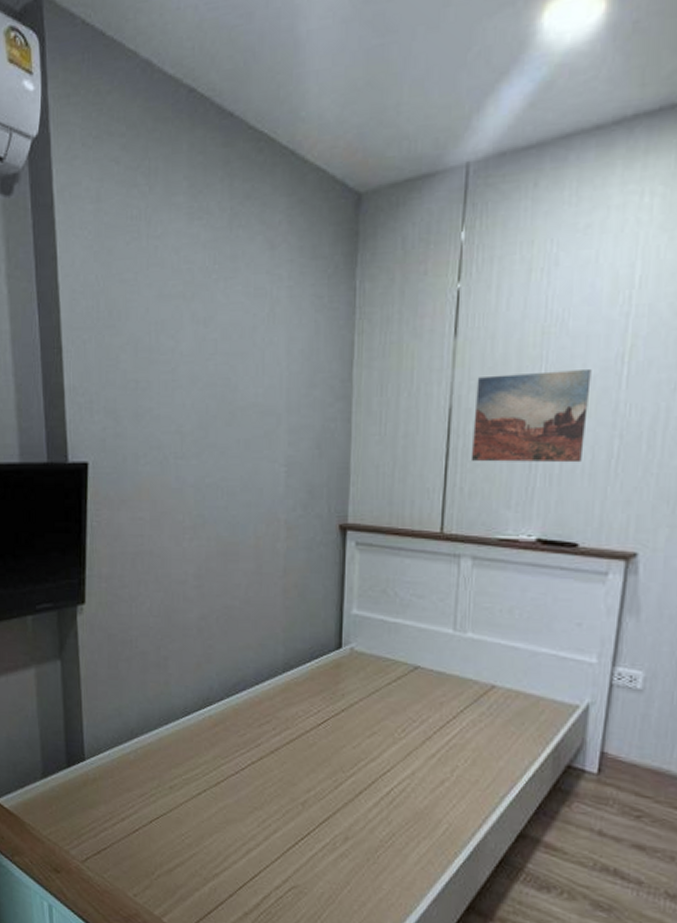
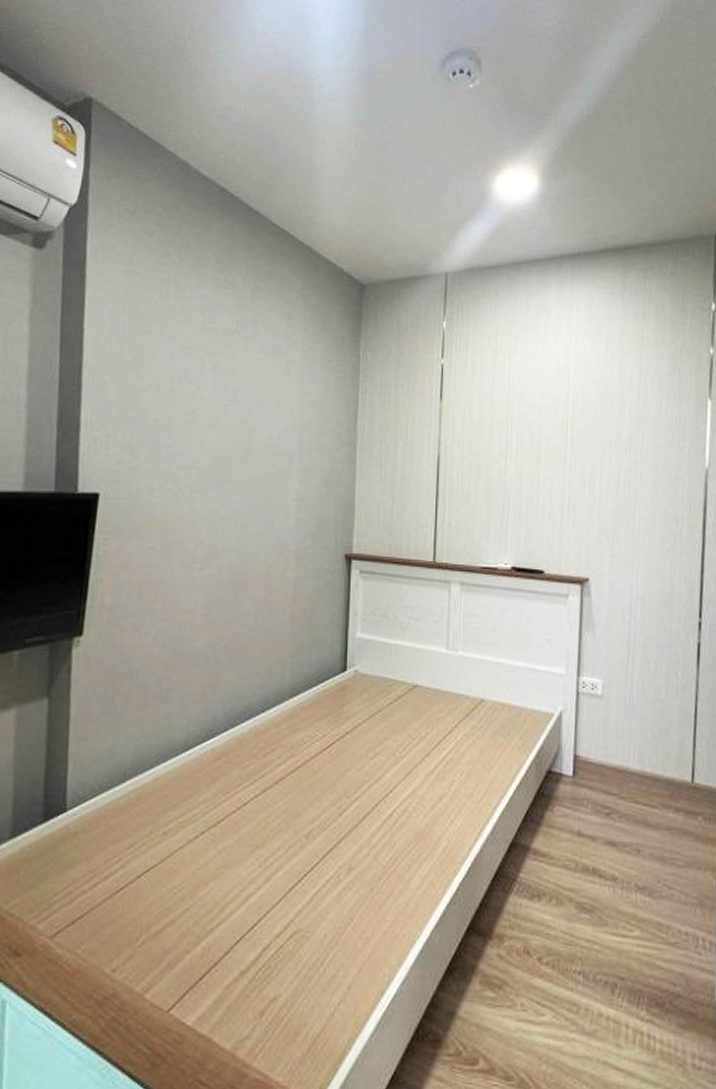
wall art: present [470,370,592,463] -> none [456,431,545,505]

